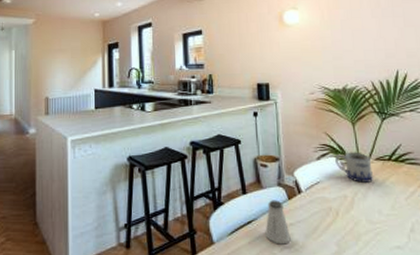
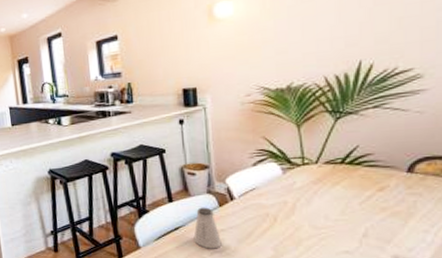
mug: present [335,152,373,183] -> none [275,156,320,188]

